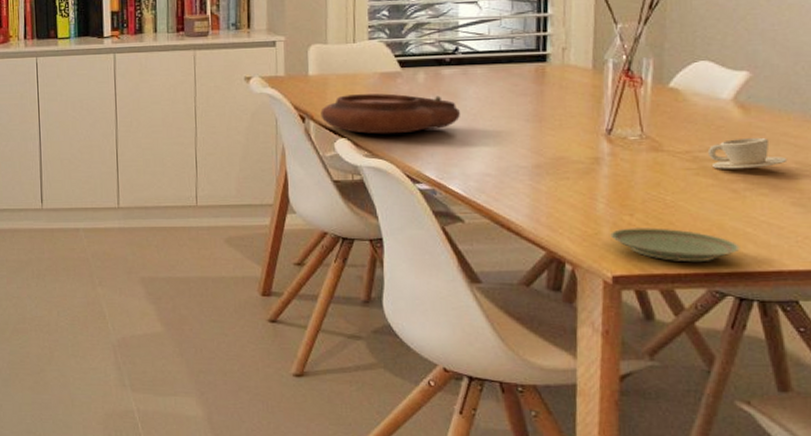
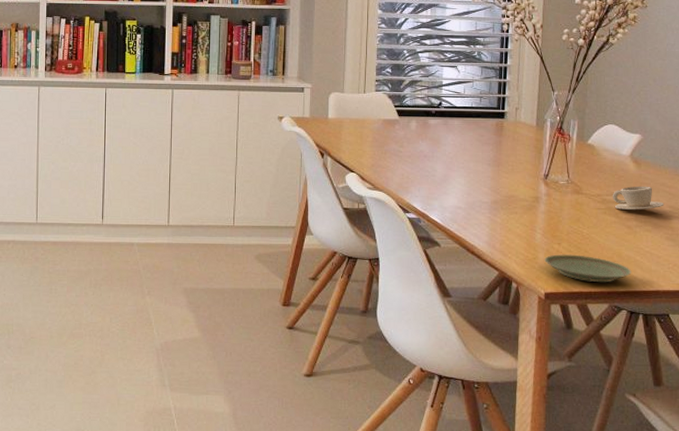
plate: present [320,93,460,134] -> none [336,136,441,171]

